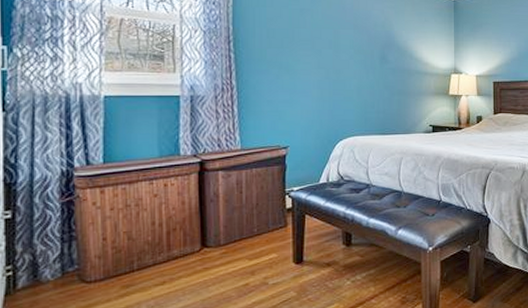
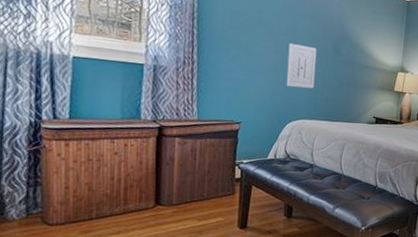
wall art: none [332,56,363,103] -> present [286,43,317,88]

